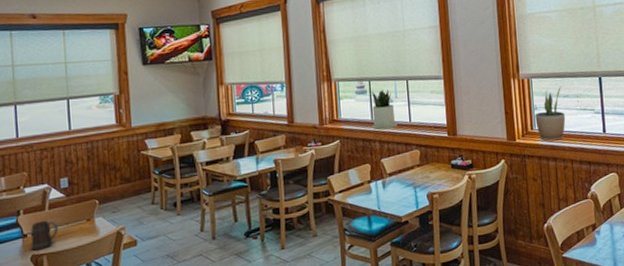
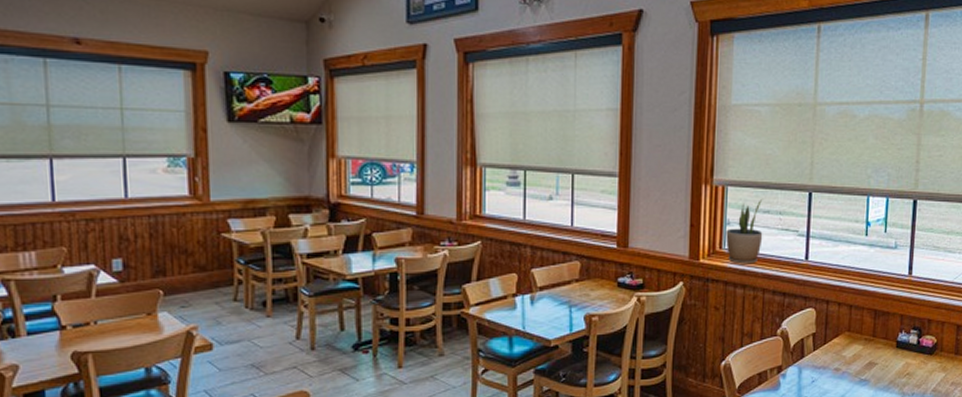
beer mug: present [31,220,58,251] -> none [71,310,108,347]
planter: present [371,90,397,131] -> none [522,183,556,233]

